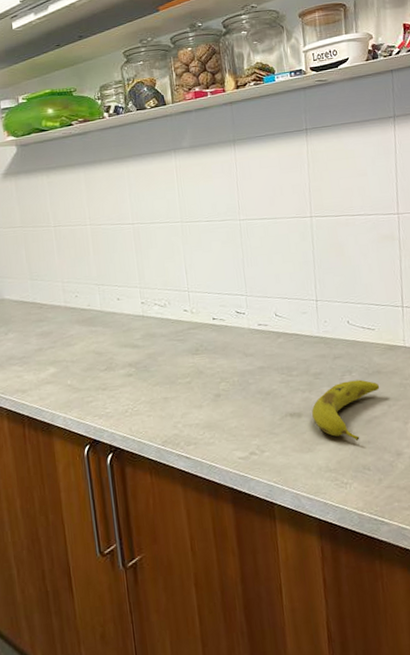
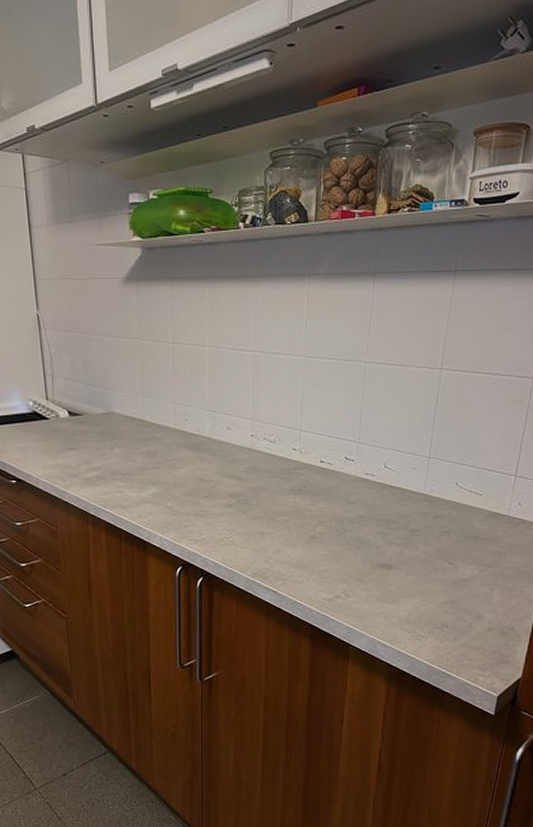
fruit: present [312,379,380,441] -> none [402,541,475,599]

